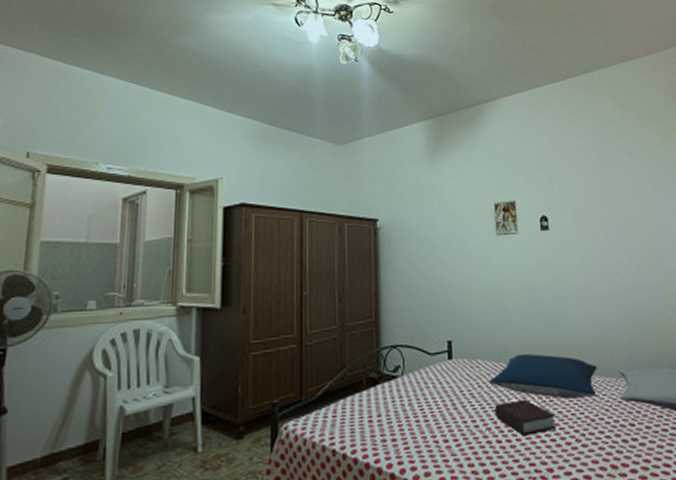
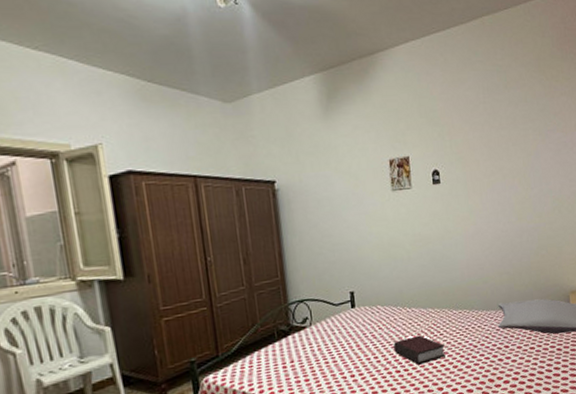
pillow: present [488,353,597,399] -> none [387,296,480,332]

